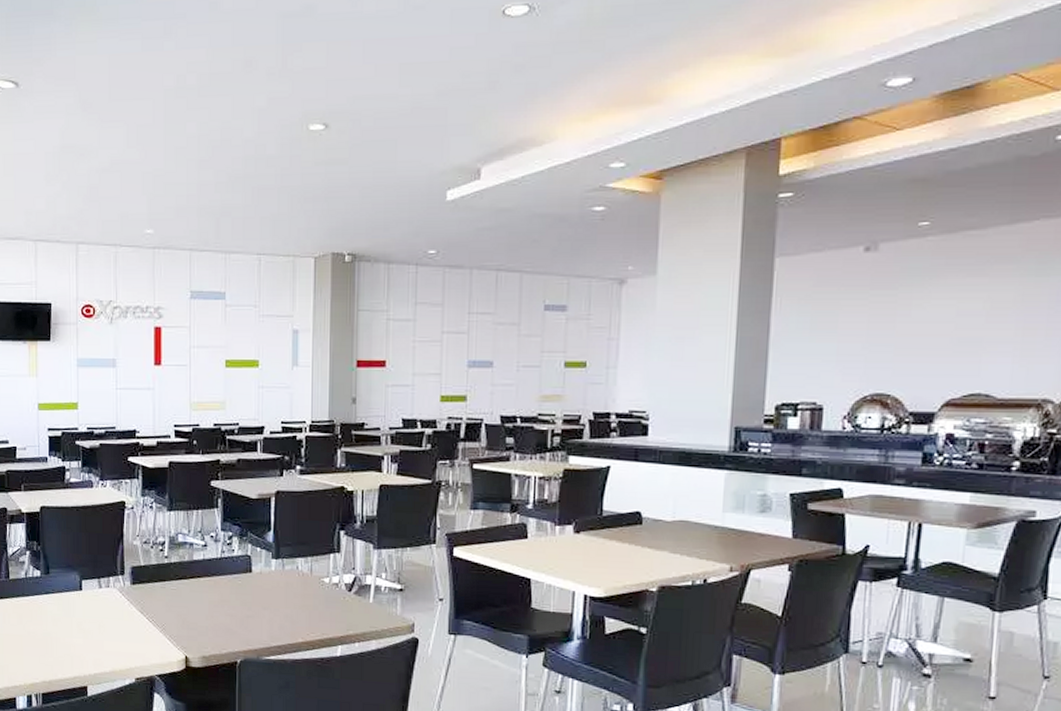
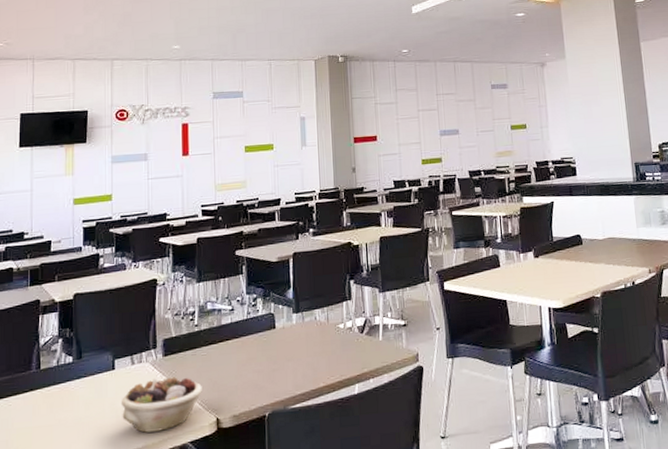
succulent planter: none [89,604,171,660] -> present [122,377,202,433]

